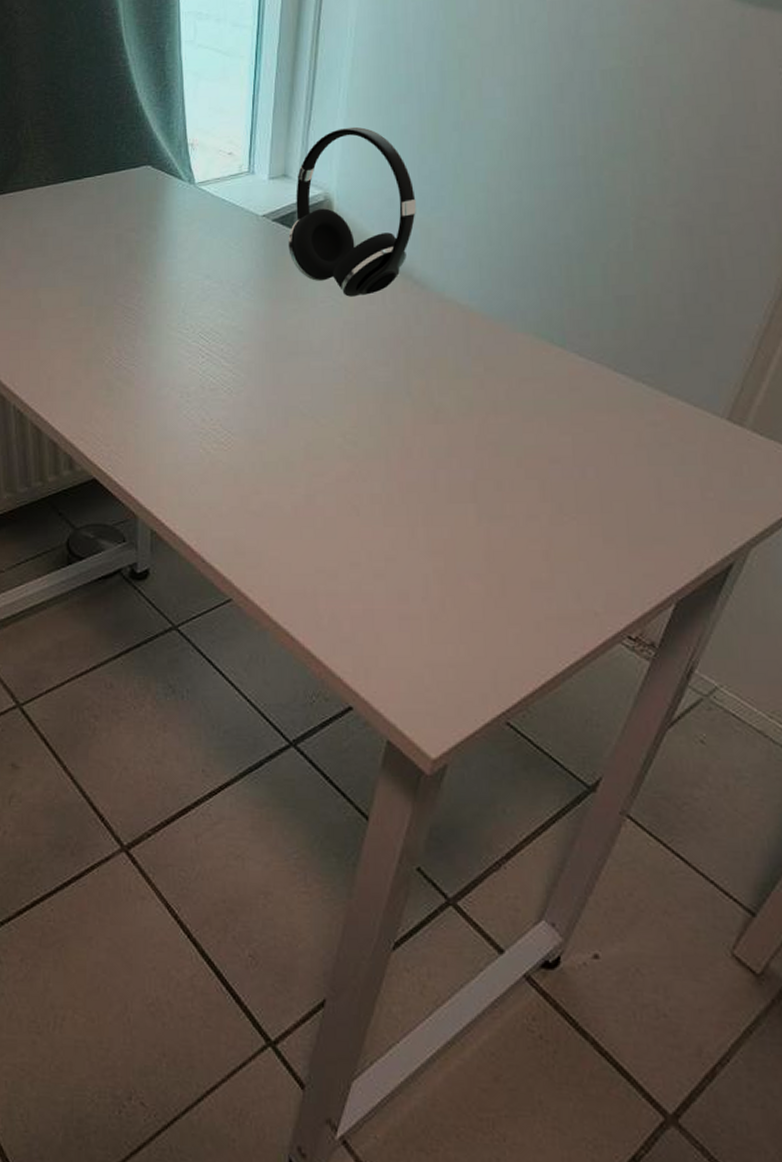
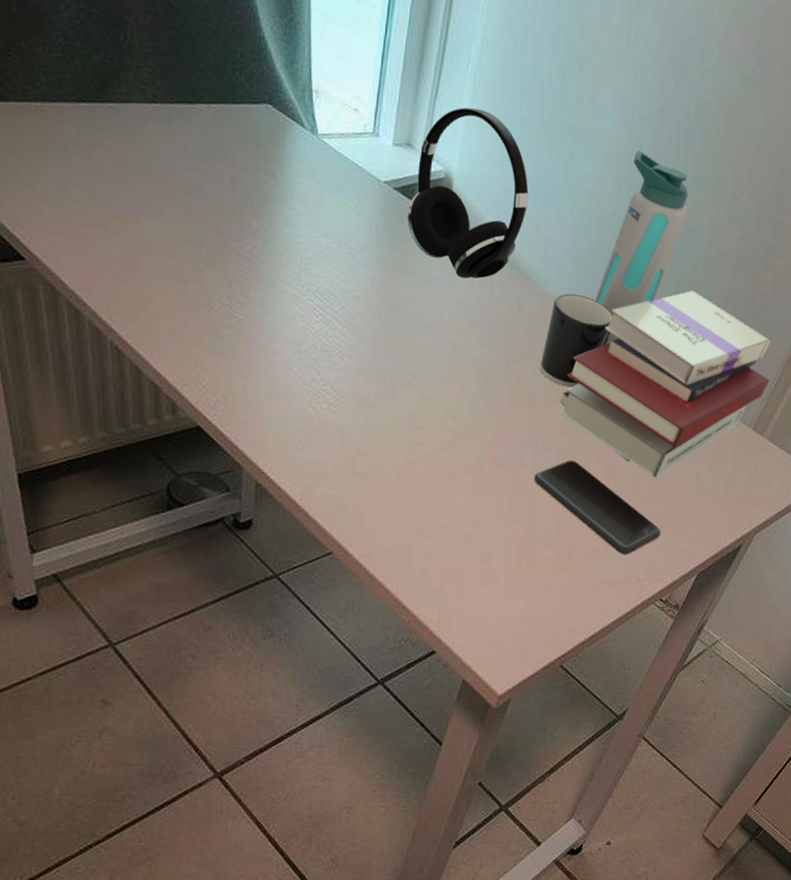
mug: none [446,294,528,397] -> present [540,293,614,388]
smartphone: none [451,477,619,584] -> present [533,460,661,555]
books: none [473,270,743,490] -> present [559,290,771,479]
water bottle: none [502,131,606,345] -> present [594,150,689,345]

